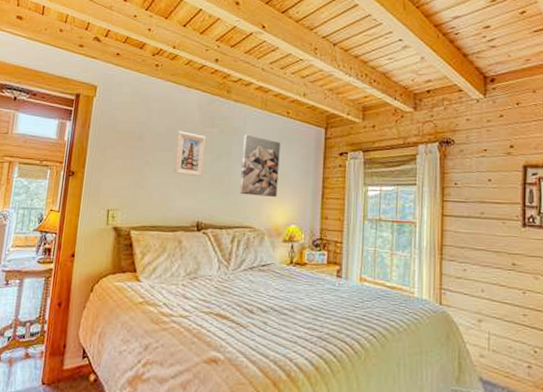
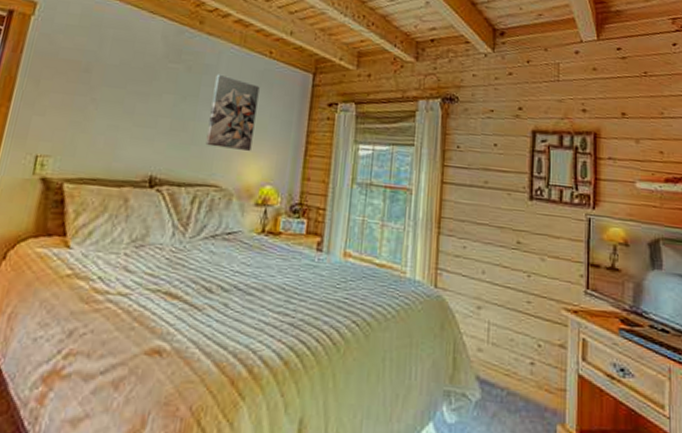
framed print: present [173,131,206,177] -> none [125,64,169,122]

